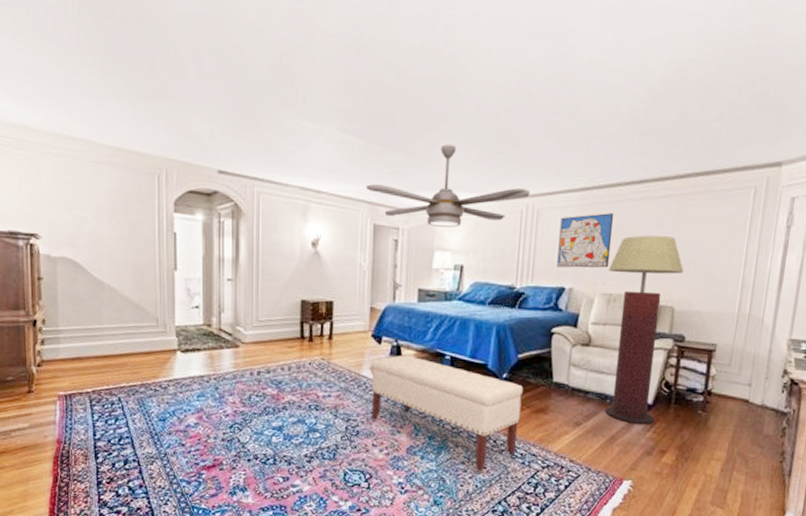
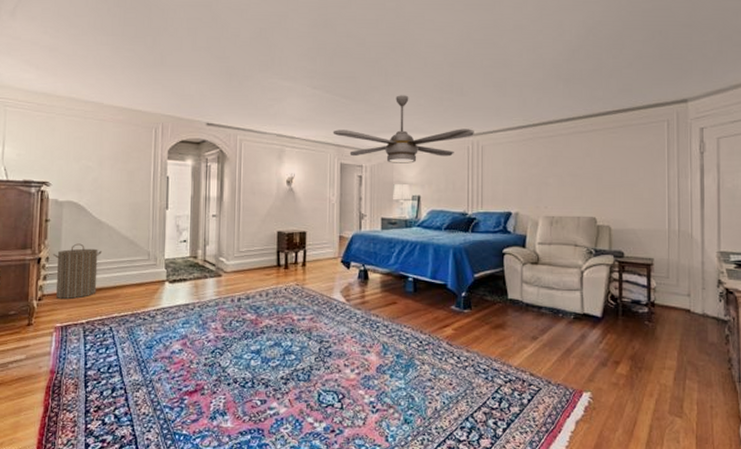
laundry hamper: none [49,305,104,366] -> present [52,243,102,299]
bench: present [371,355,524,472] -> none [342,278,482,389]
wall art: present [557,213,614,268] -> none [502,147,549,195]
floor lamp: present [604,235,684,425] -> none [549,164,616,337]

